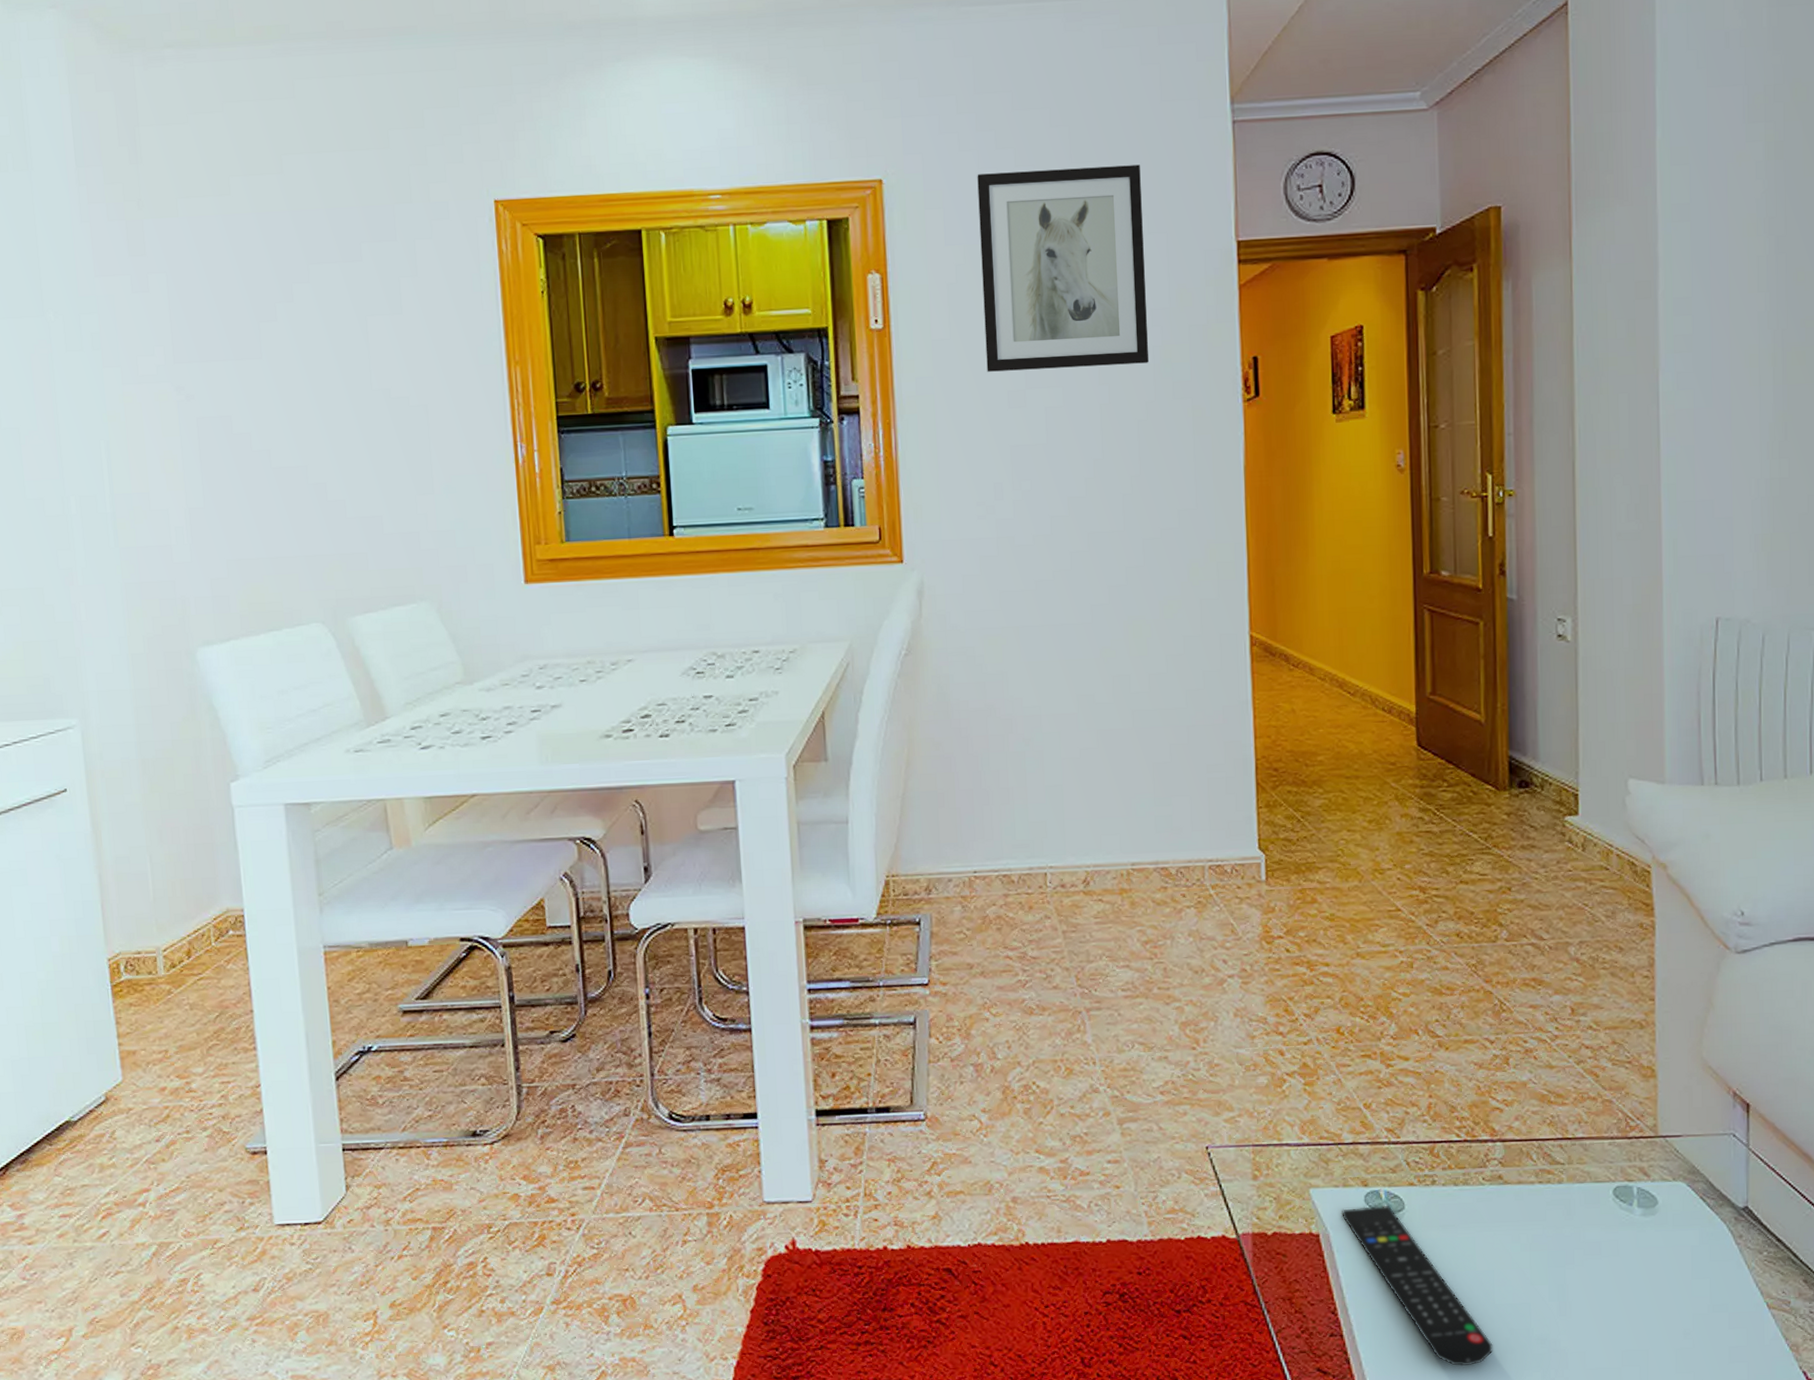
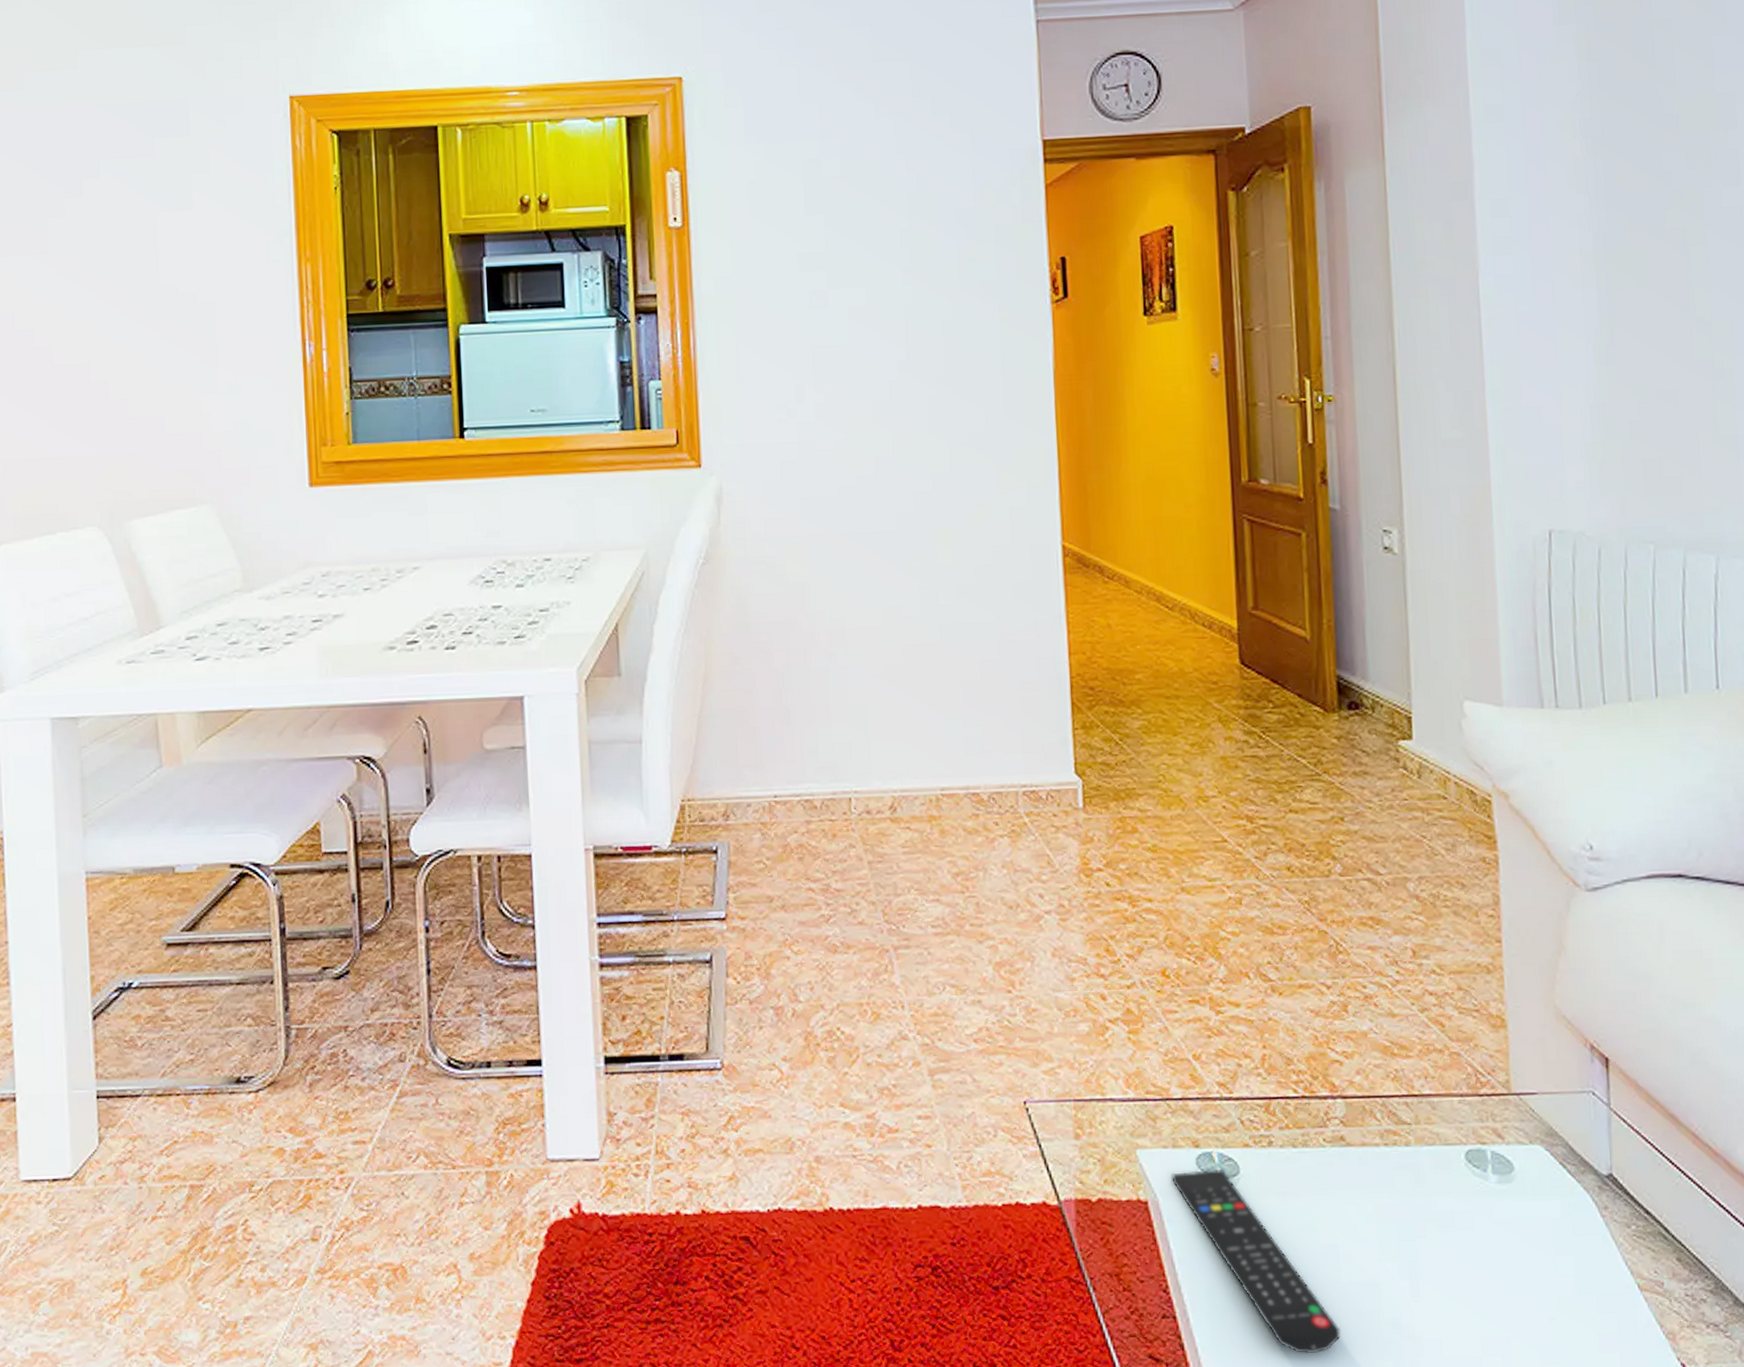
wall art: present [977,164,1148,372] -> none [778,63,954,271]

